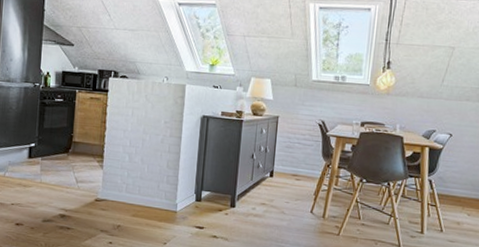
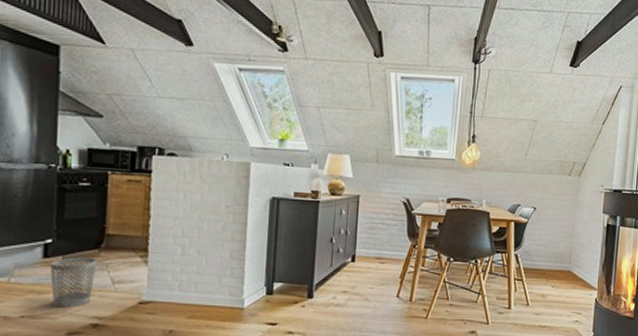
wastebasket: none [32,158,66,200] -> present [49,257,97,308]

